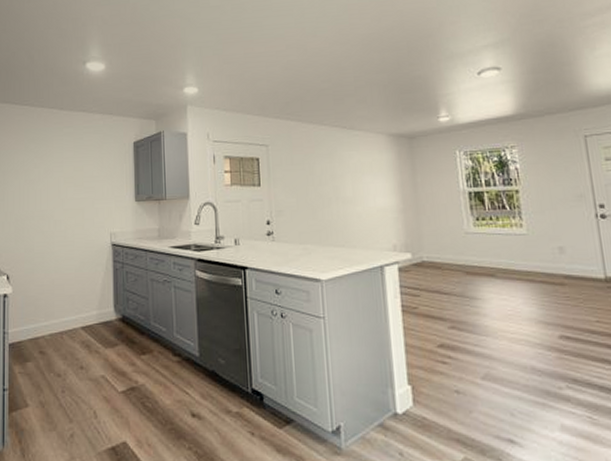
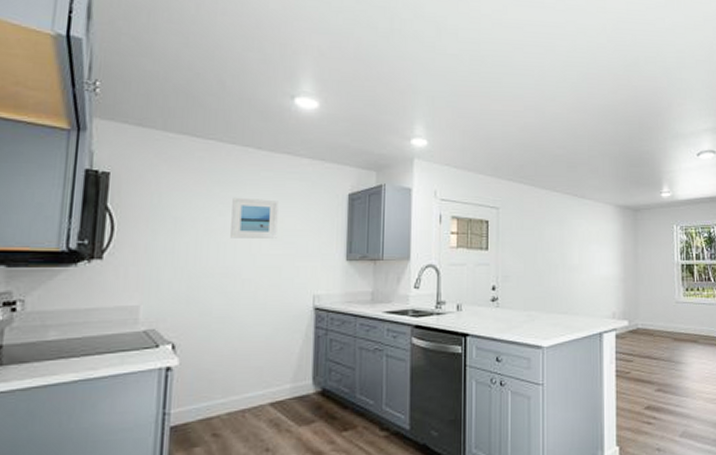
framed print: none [44,151,79,186] -> present [230,197,279,238]

